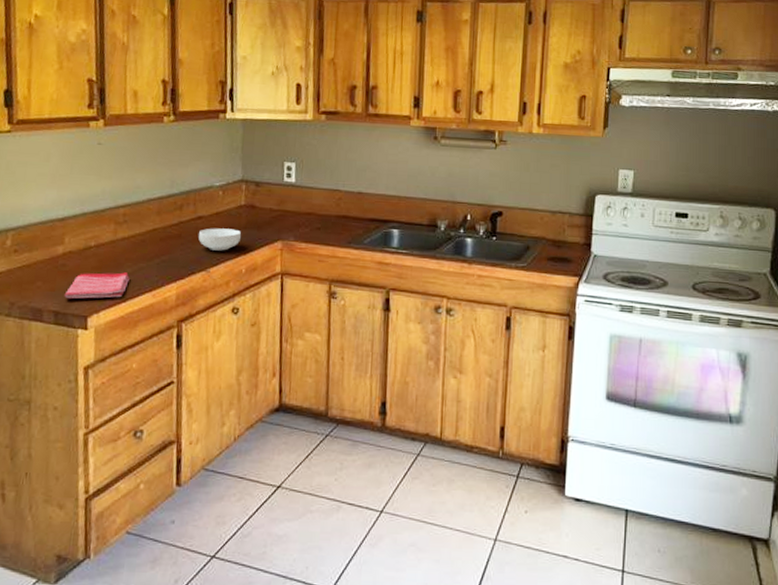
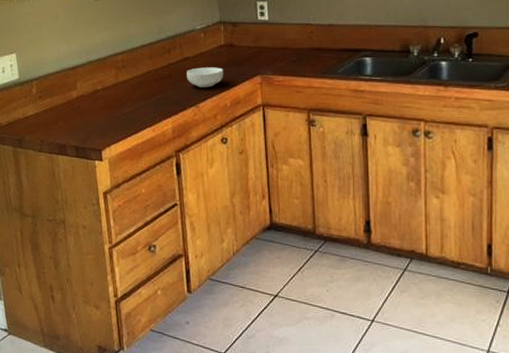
dish towel: present [64,272,130,300] -> none [81,111,132,136]

